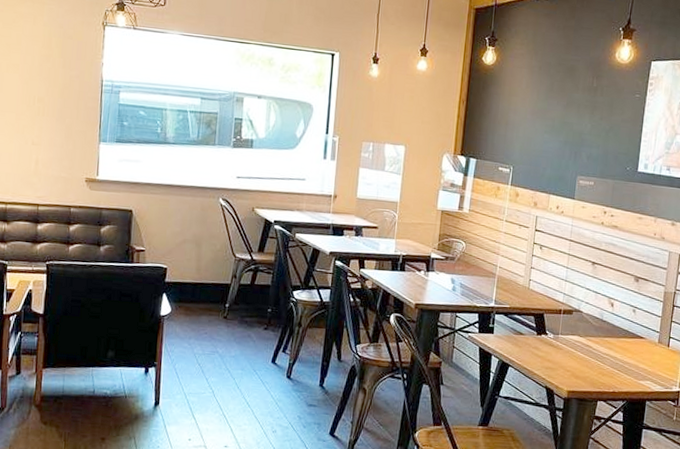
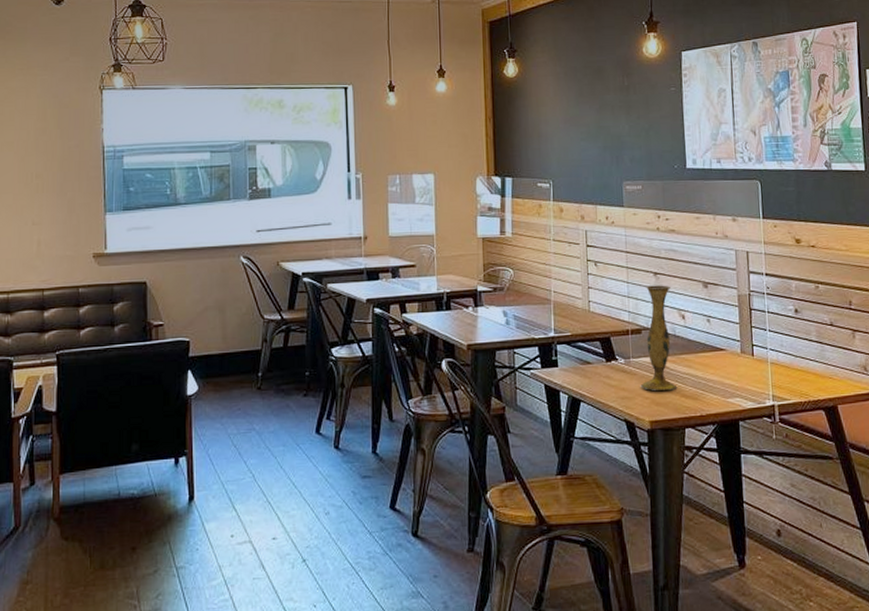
vase: none [564,273,606,368] -> present [640,285,678,391]

